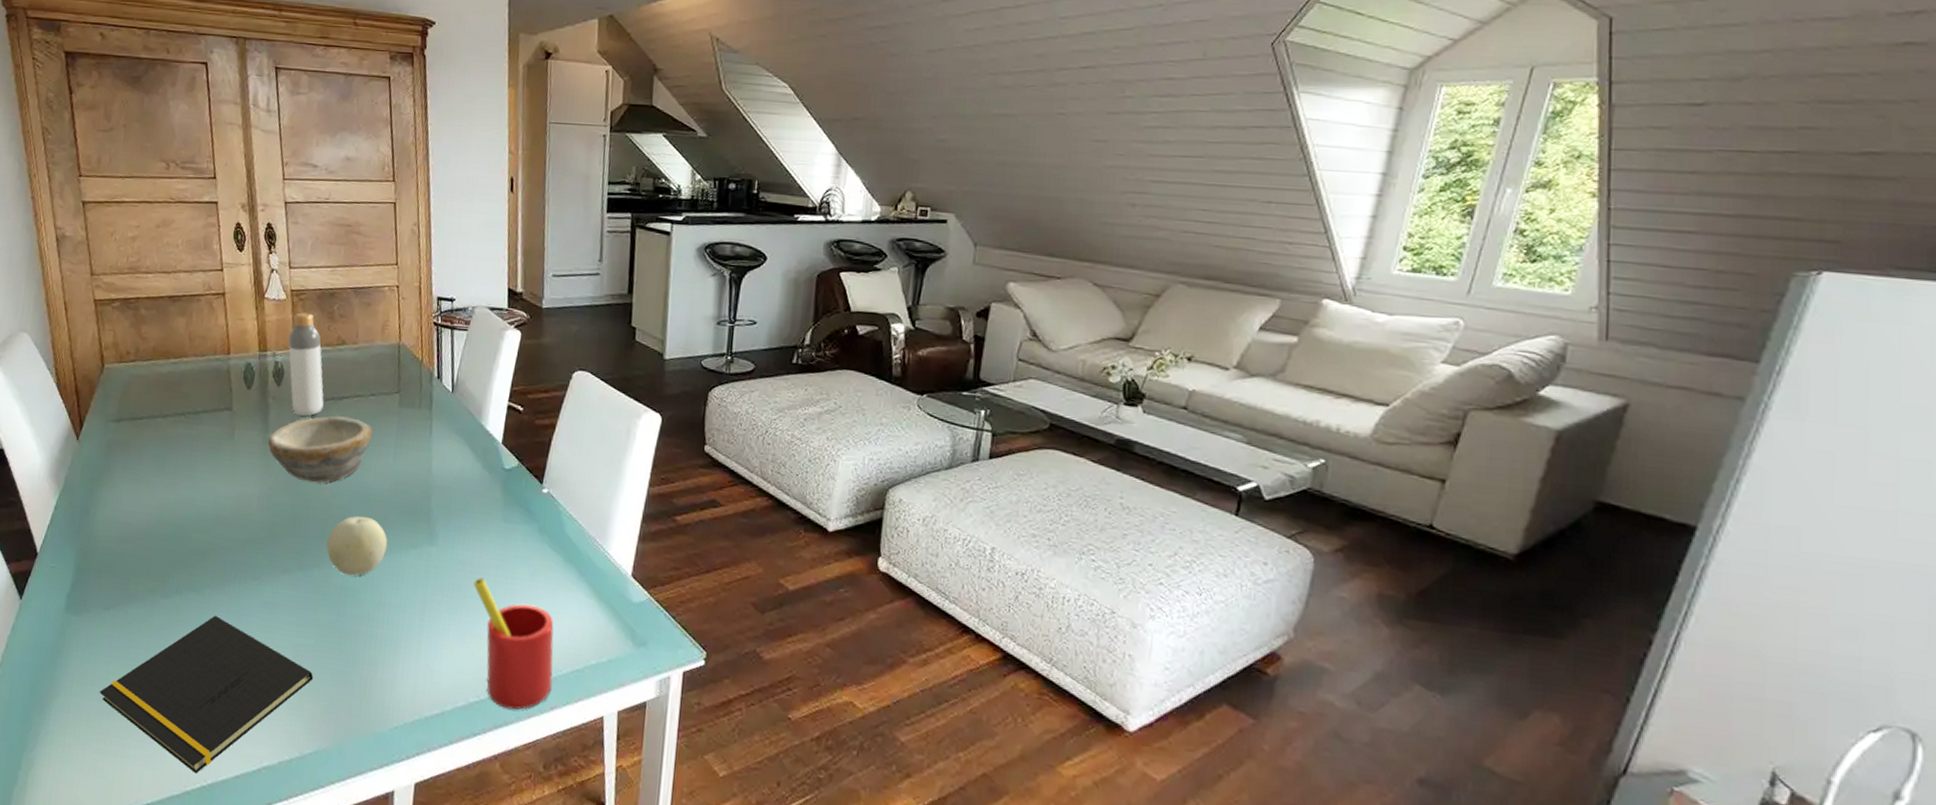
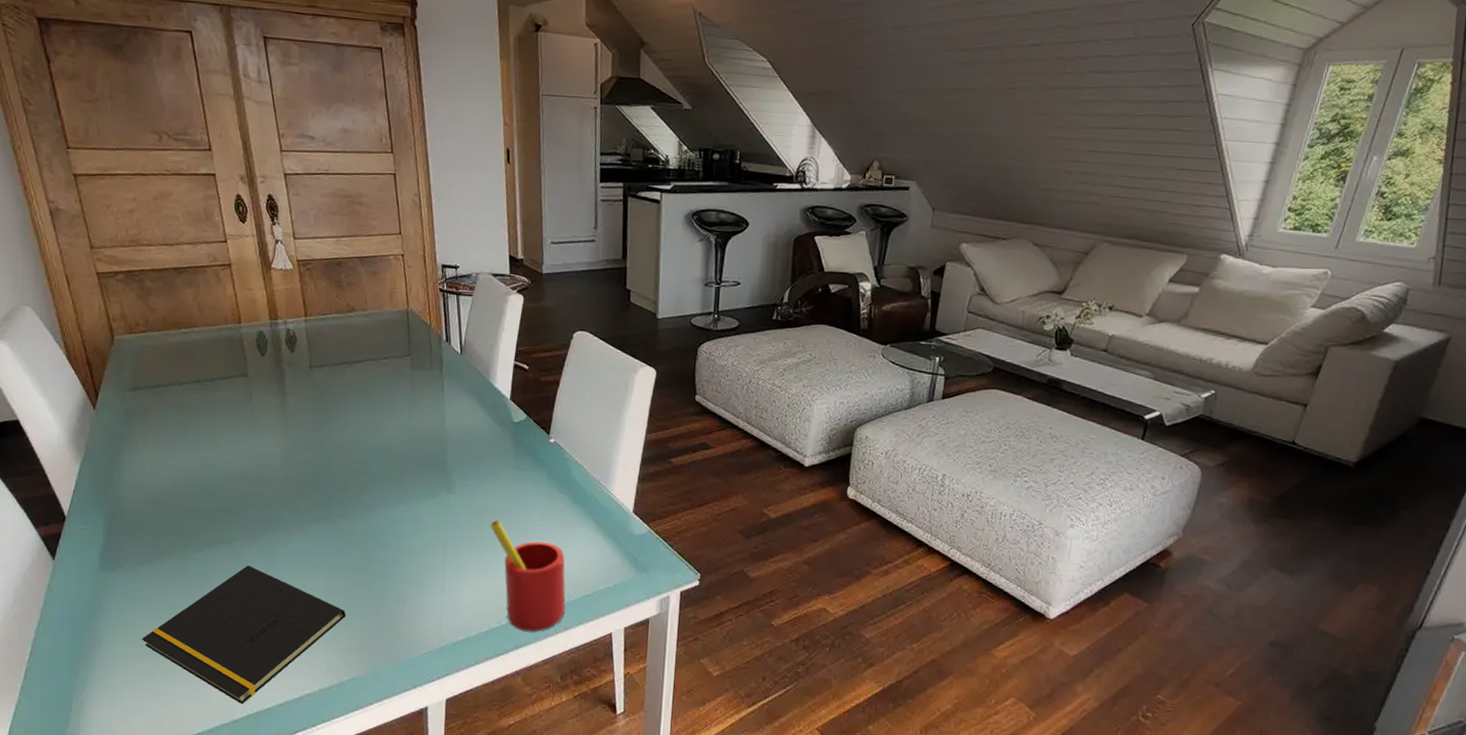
bowl: present [268,415,373,483] -> none [286,378,387,441]
bottle: present [288,312,324,417] -> none [298,281,338,380]
fruit: present [326,515,388,576] -> none [350,469,408,524]

